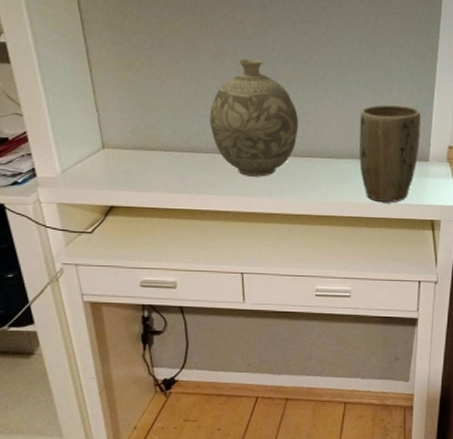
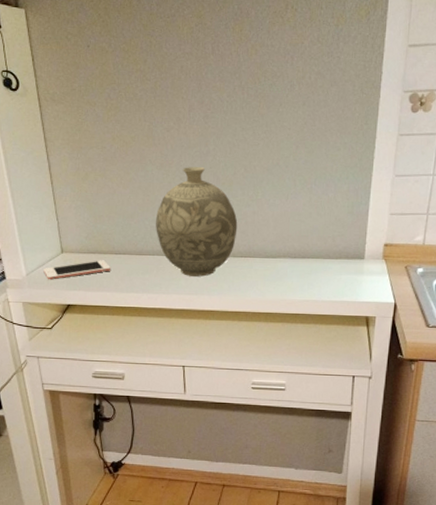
cell phone: none [81,157,159,179] -> present [43,260,110,280]
plant pot: present [359,104,421,203] -> none [295,205,357,300]

